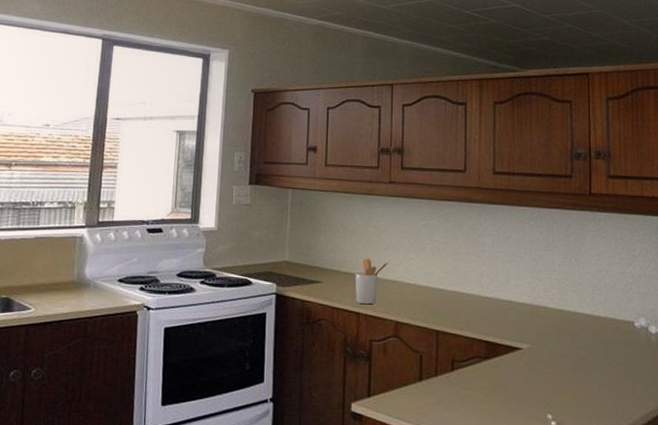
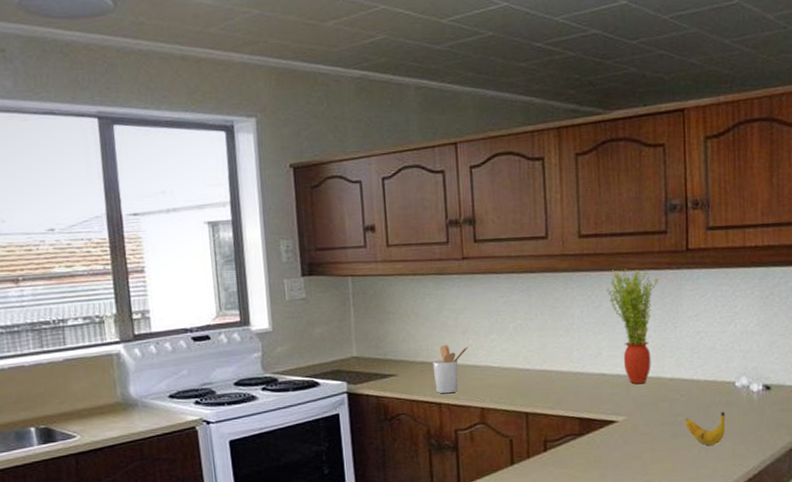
potted plant: none [517,205,564,314] -> present [607,269,659,384]
banana: none [586,350,625,383] -> present [685,412,726,446]

